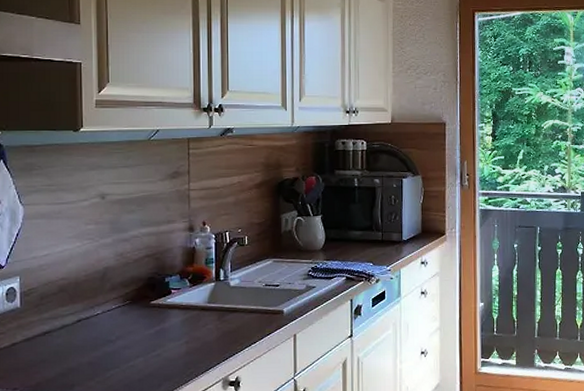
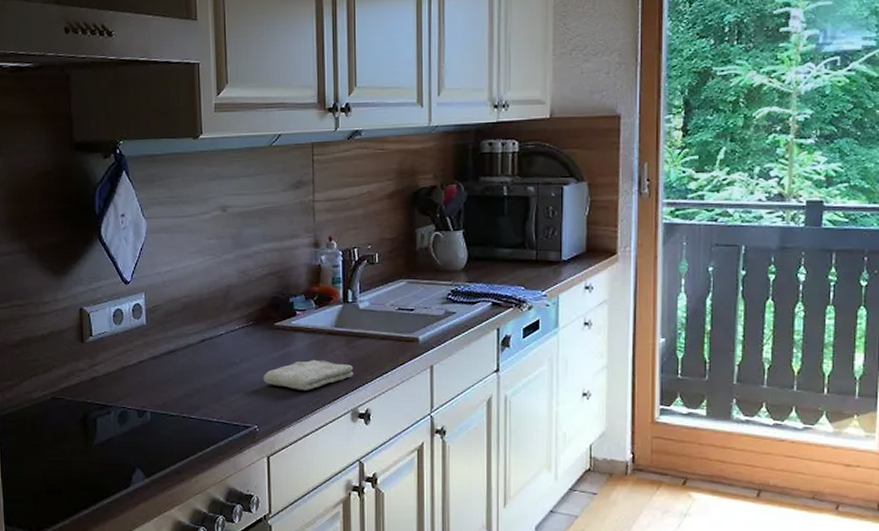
washcloth: none [138,333,225,363] -> present [263,359,354,390]

